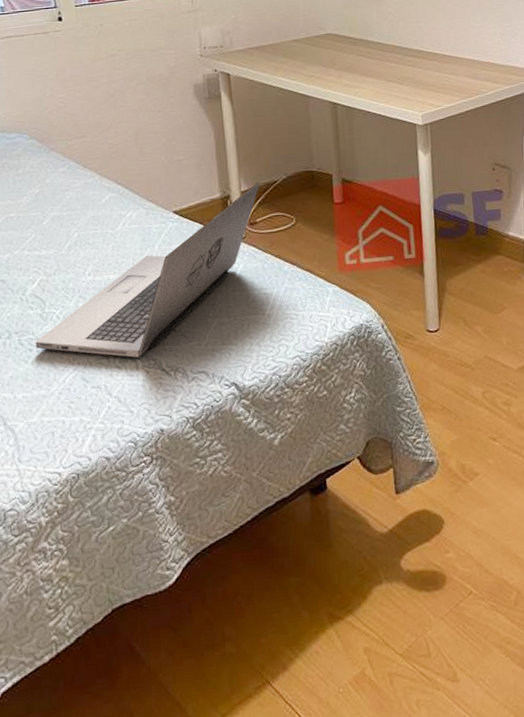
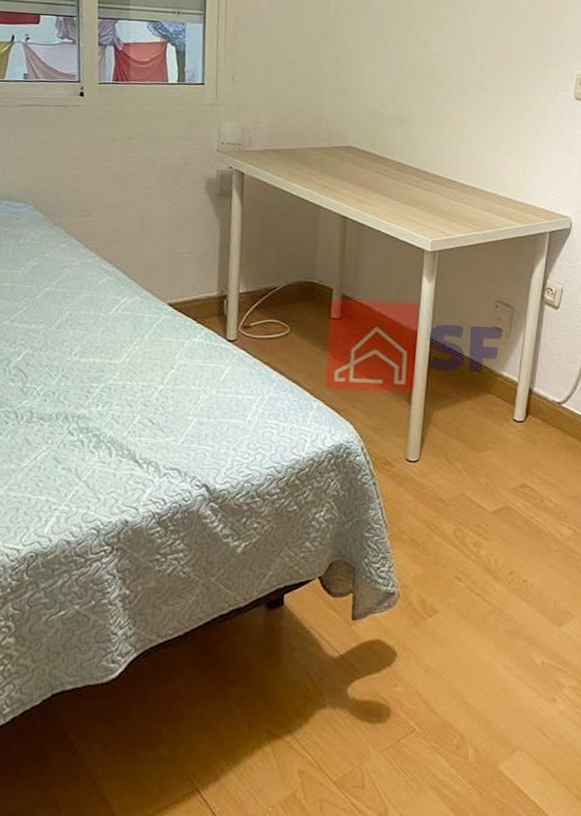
laptop: present [35,182,260,358] -> none [11,286,259,445]

